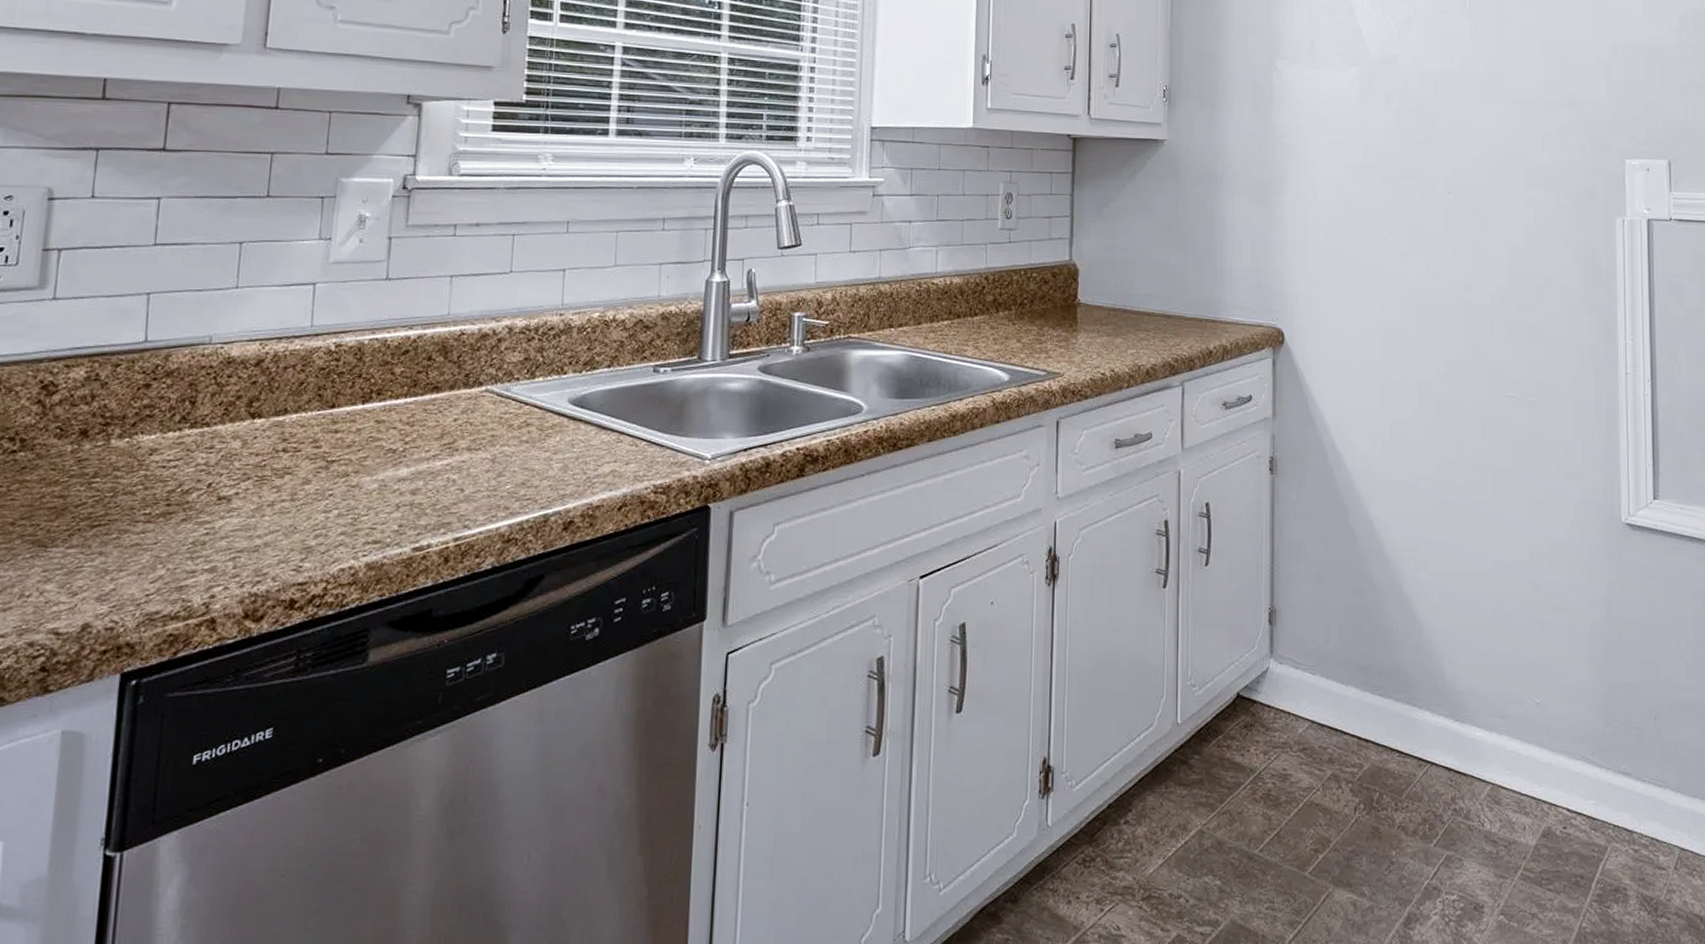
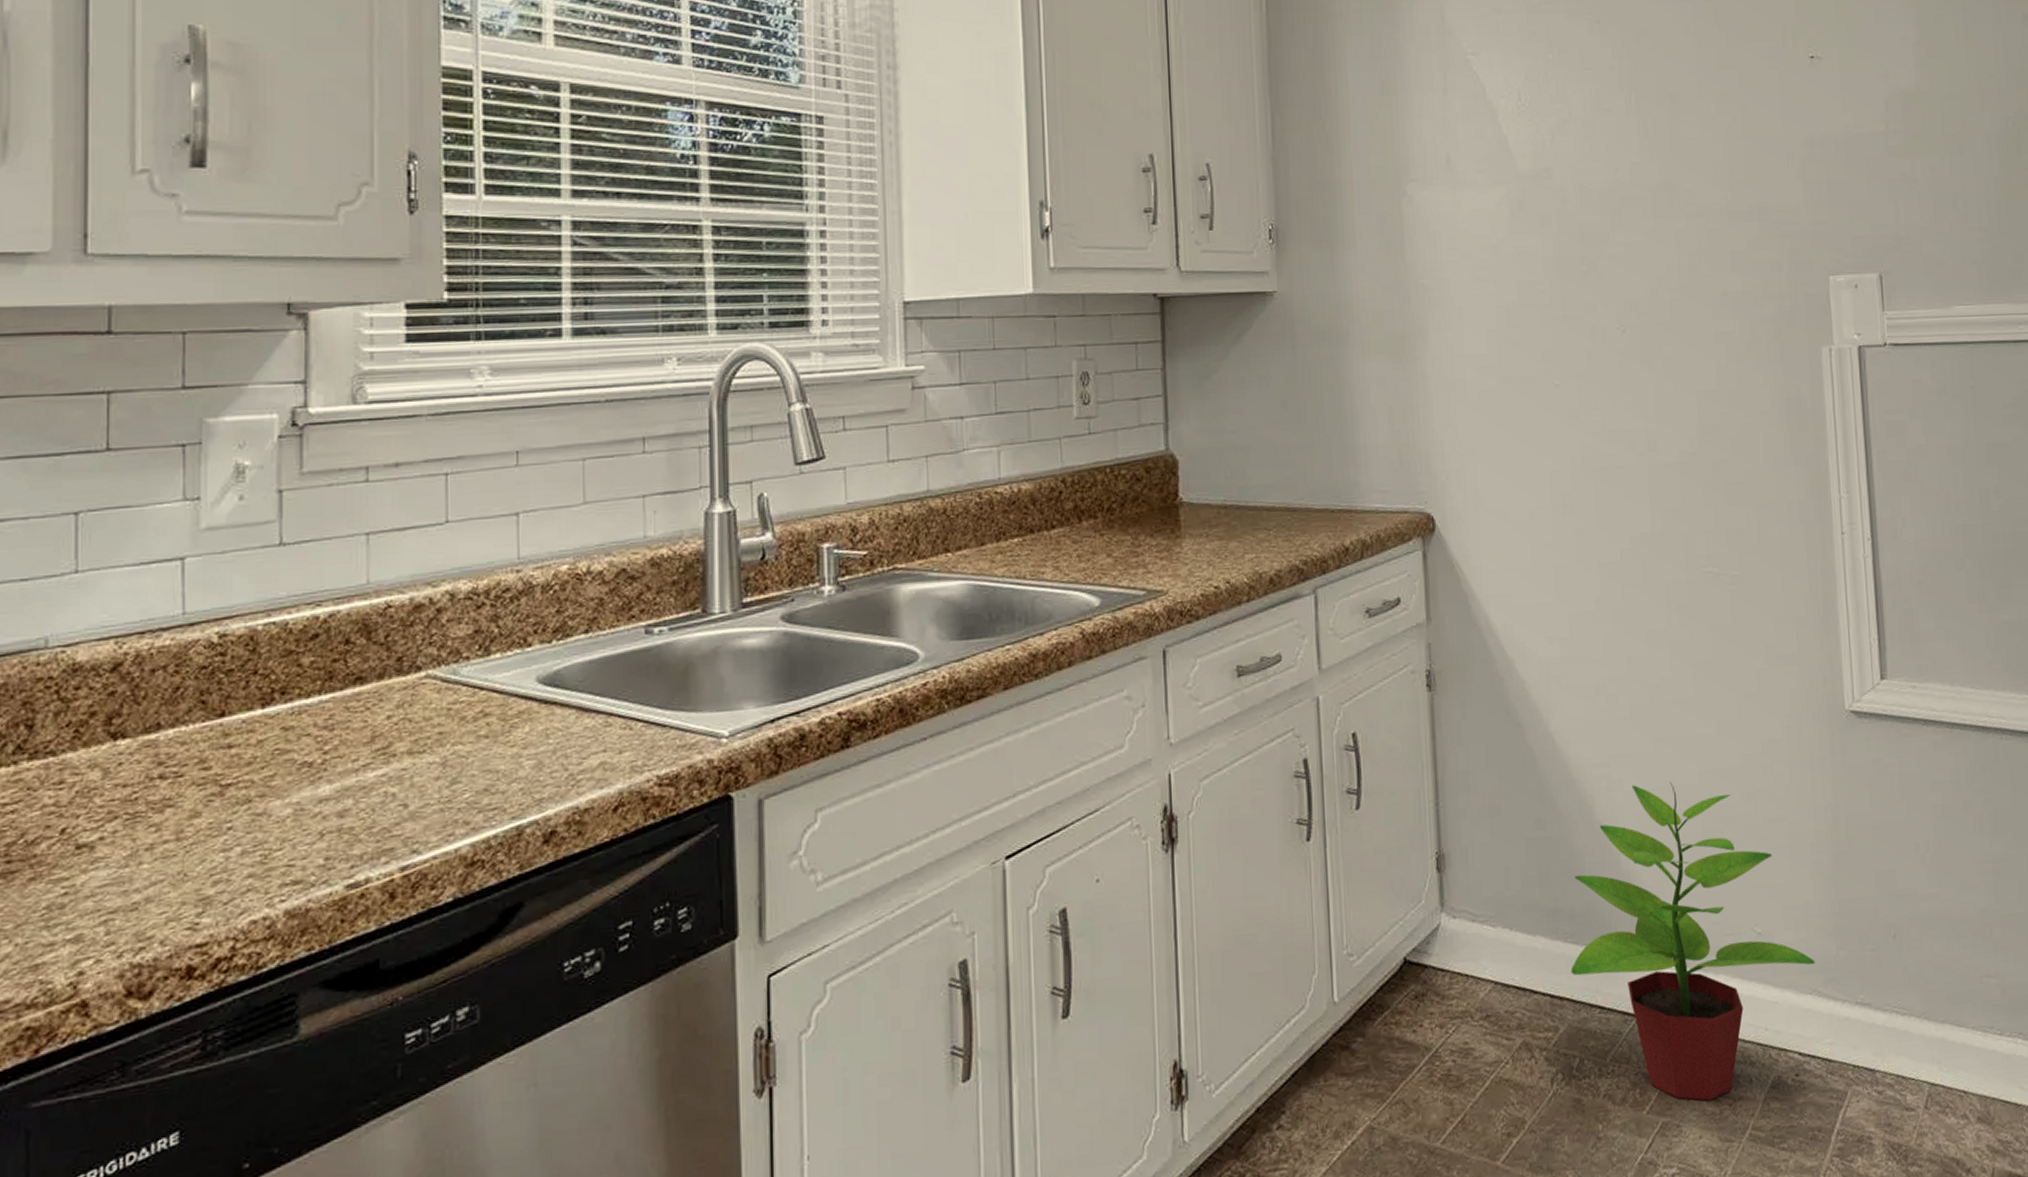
potted plant: none [1376,568,1585,841] -> present [1570,781,1816,1101]

